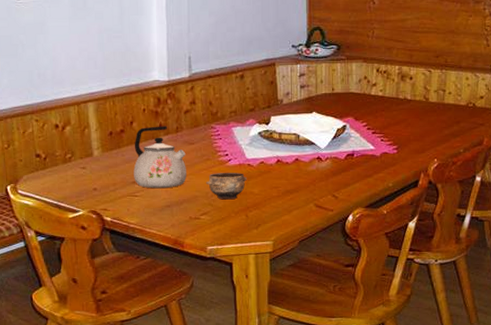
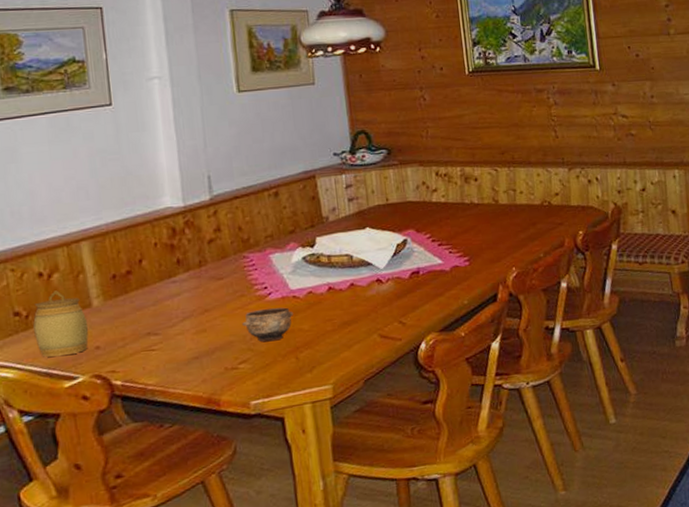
jar: none [49,140,89,193] -> present [33,290,89,357]
kettle: present [133,126,187,189] -> none [145,260,217,339]

